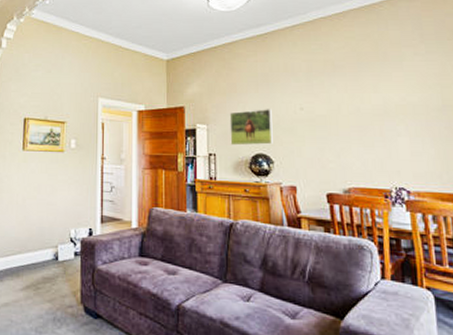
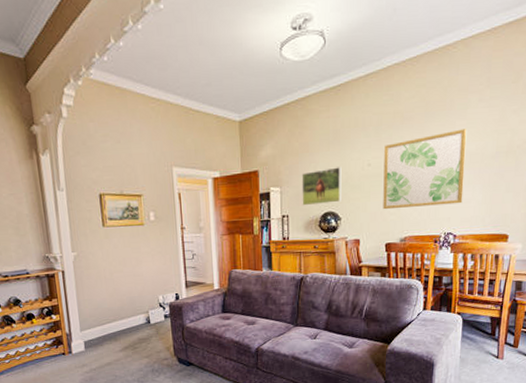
wall art: none [317,80,412,157] -> present [383,129,467,210]

